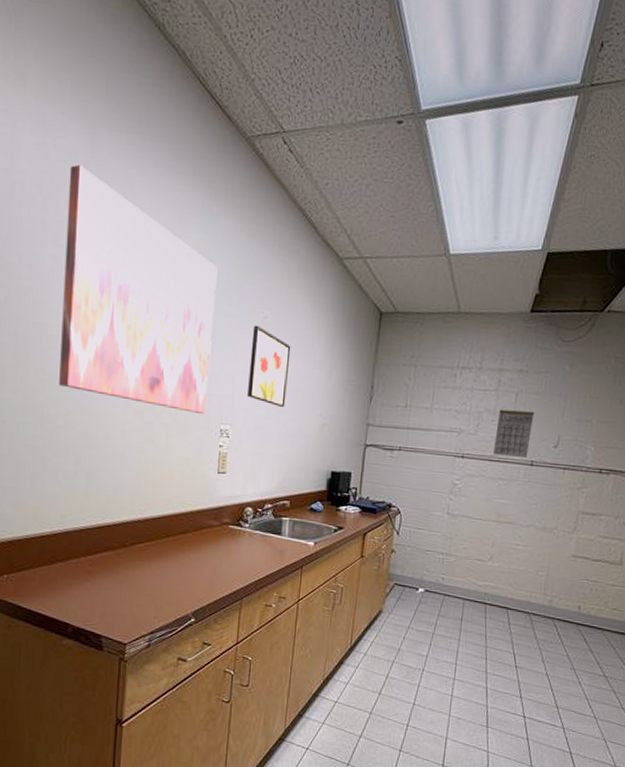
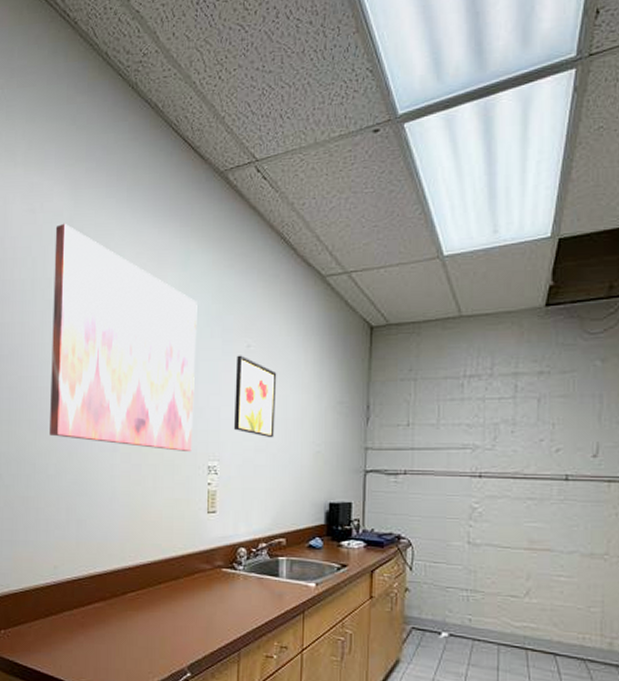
calendar: present [493,409,535,458] -> none [517,417,564,473]

